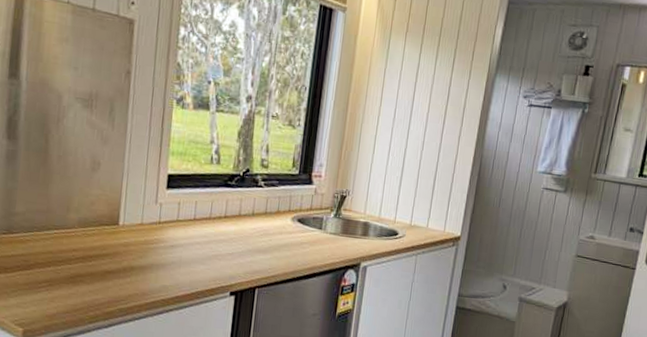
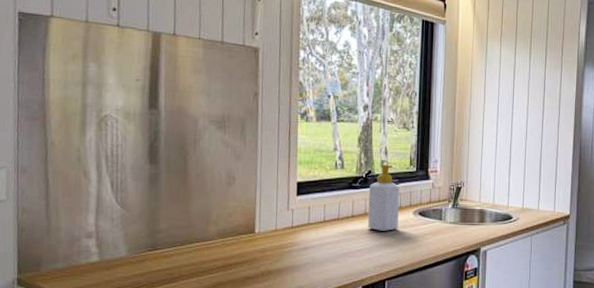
soap bottle: none [241,163,279,236] -> present [368,164,399,231]

